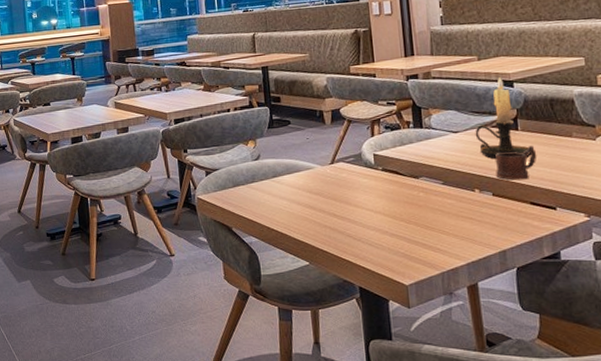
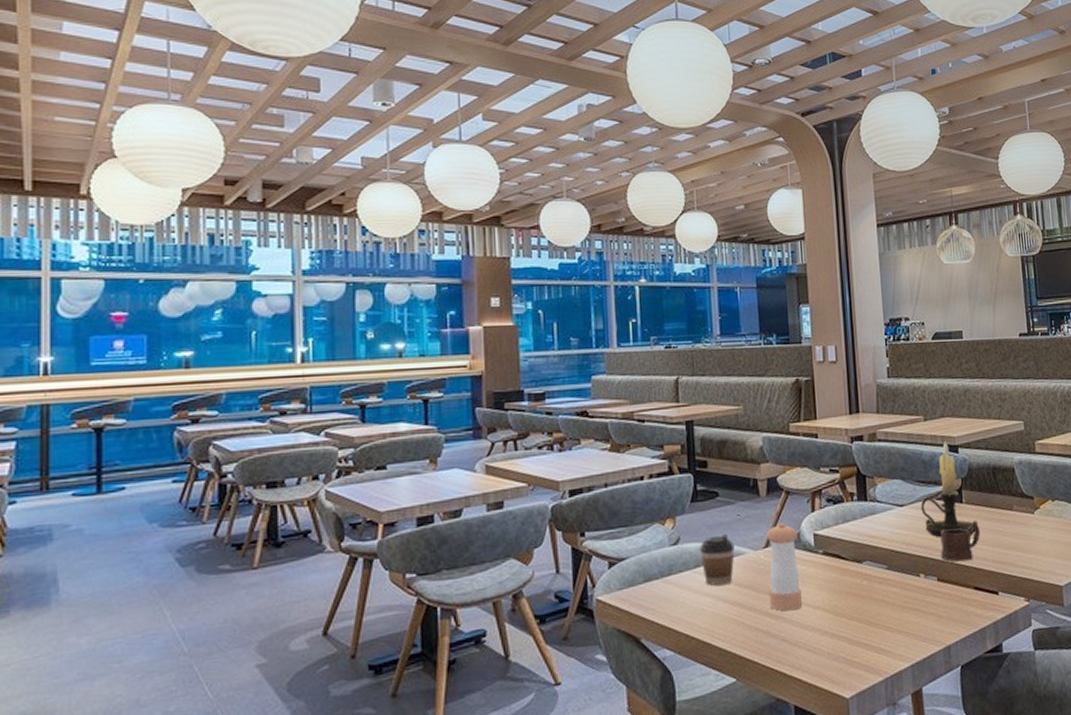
coffee cup: none [276,152,306,191] -> present [699,533,735,586]
pepper shaker: none [332,145,364,214] -> present [767,523,802,611]

